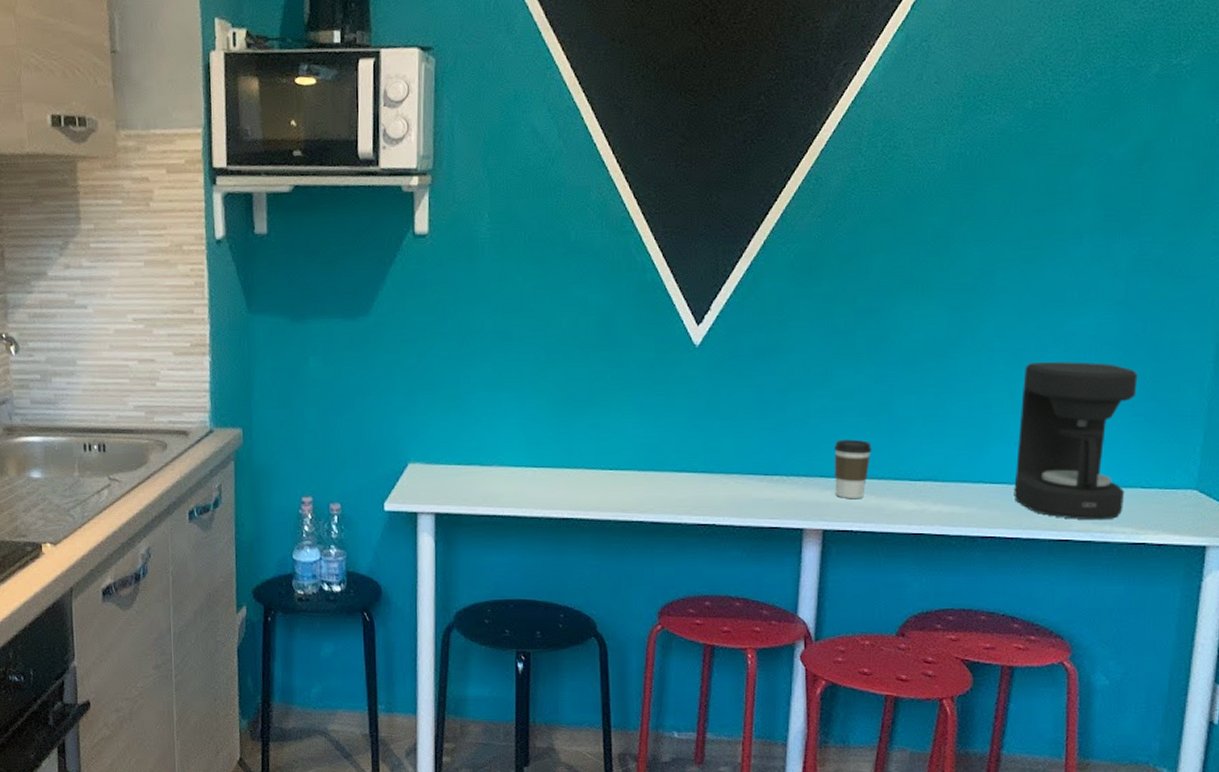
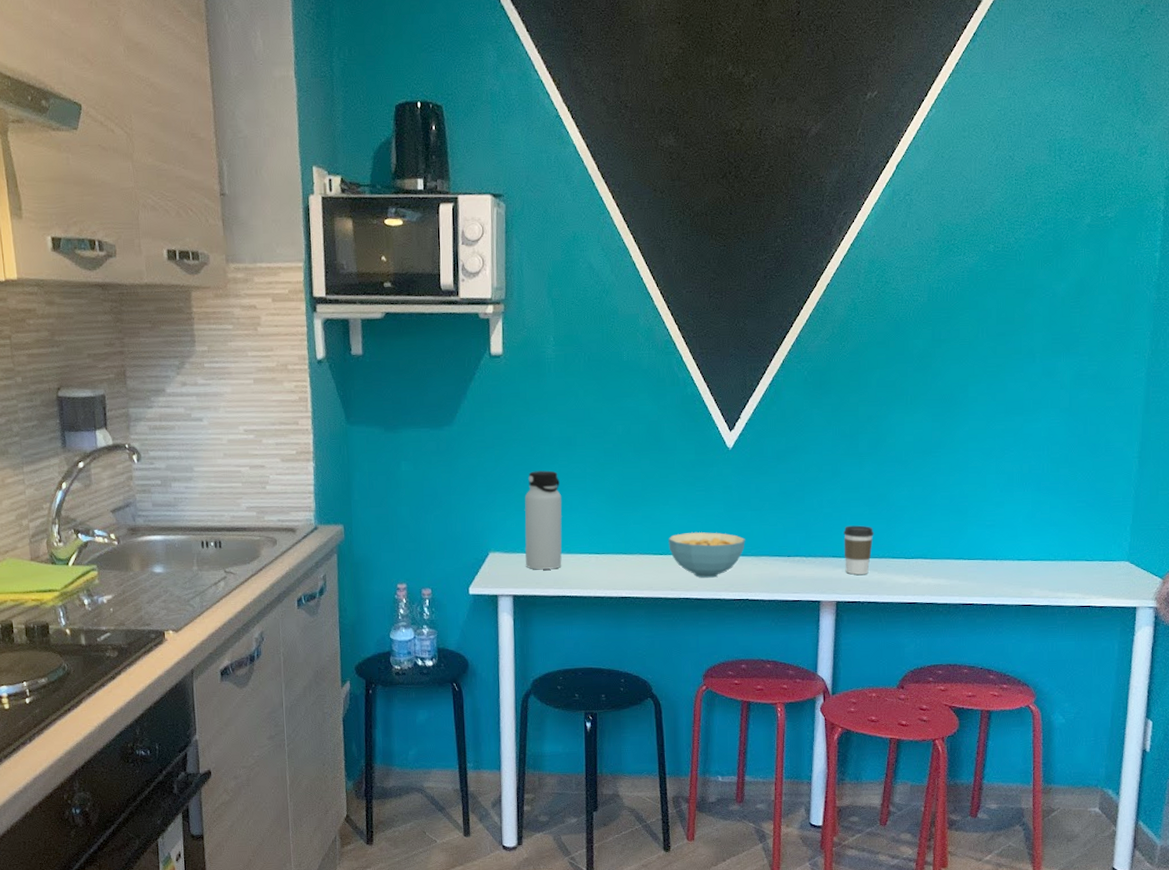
water bottle: none [450,369,495,485] -> present [525,470,562,570]
cereal bowl: none [620,444,713,498] -> present [668,532,745,578]
coffee maker: present [1013,362,1138,521] -> none [987,458,1081,588]

